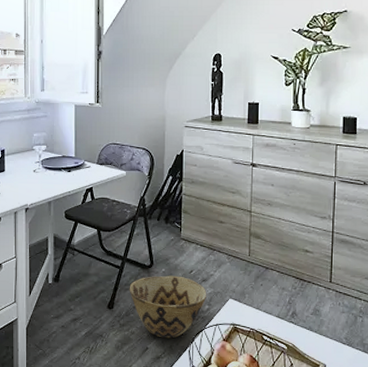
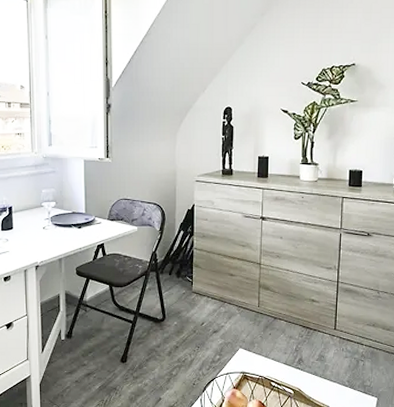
woven basket: present [129,275,207,339] -> none [142,328,218,388]

